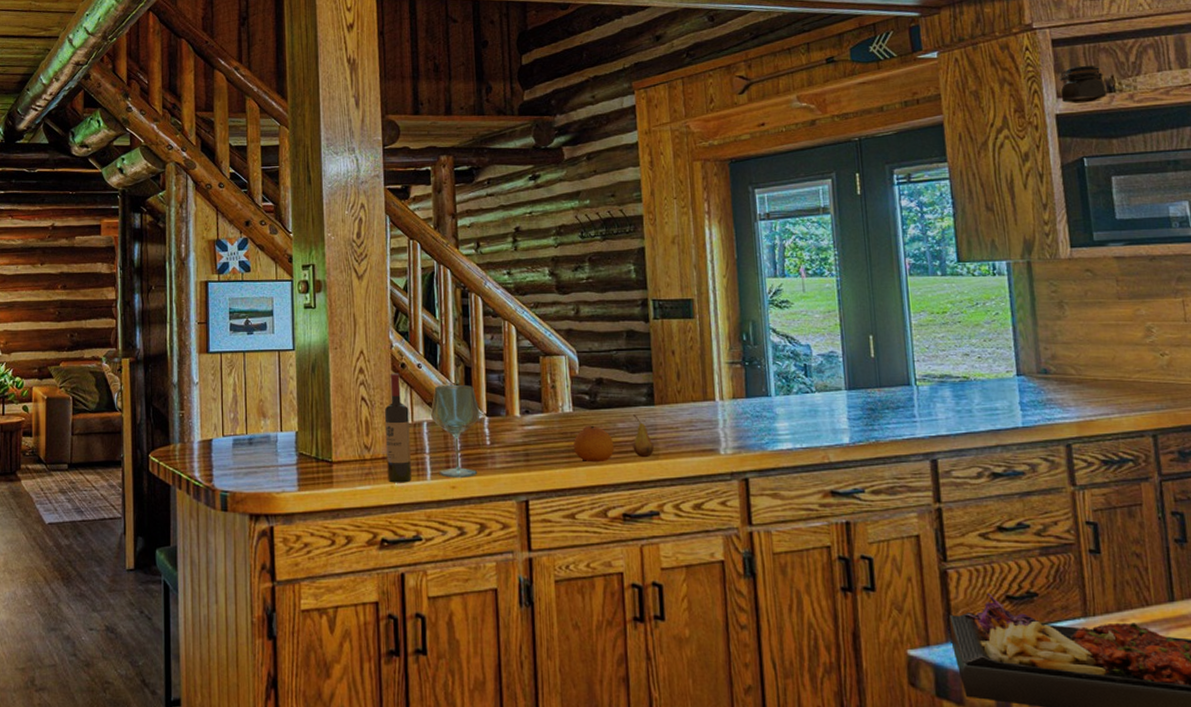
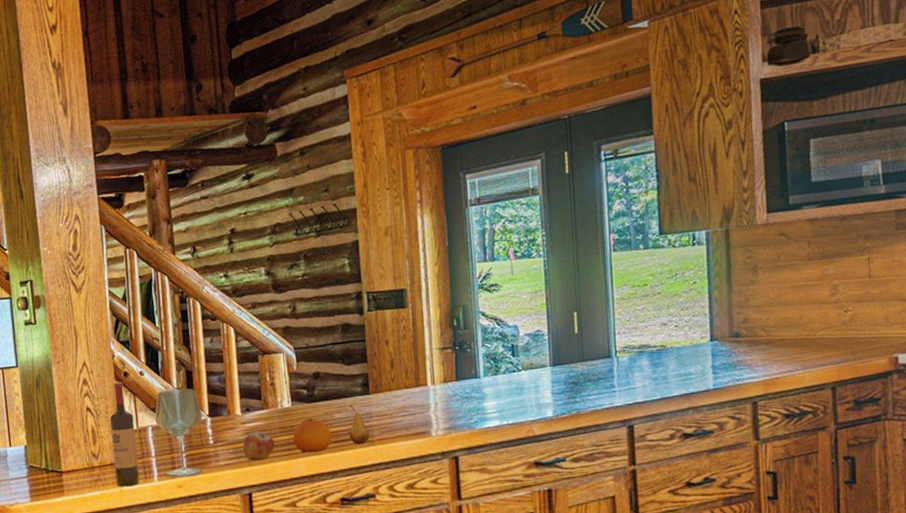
fruit: none [520,435,555,467] -> present [242,431,276,461]

